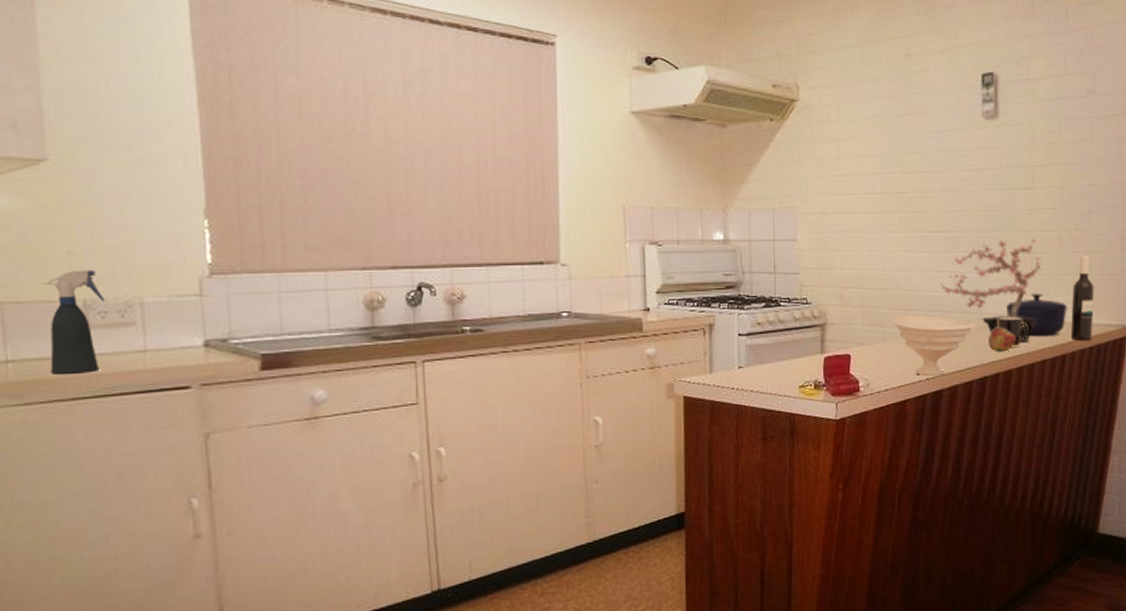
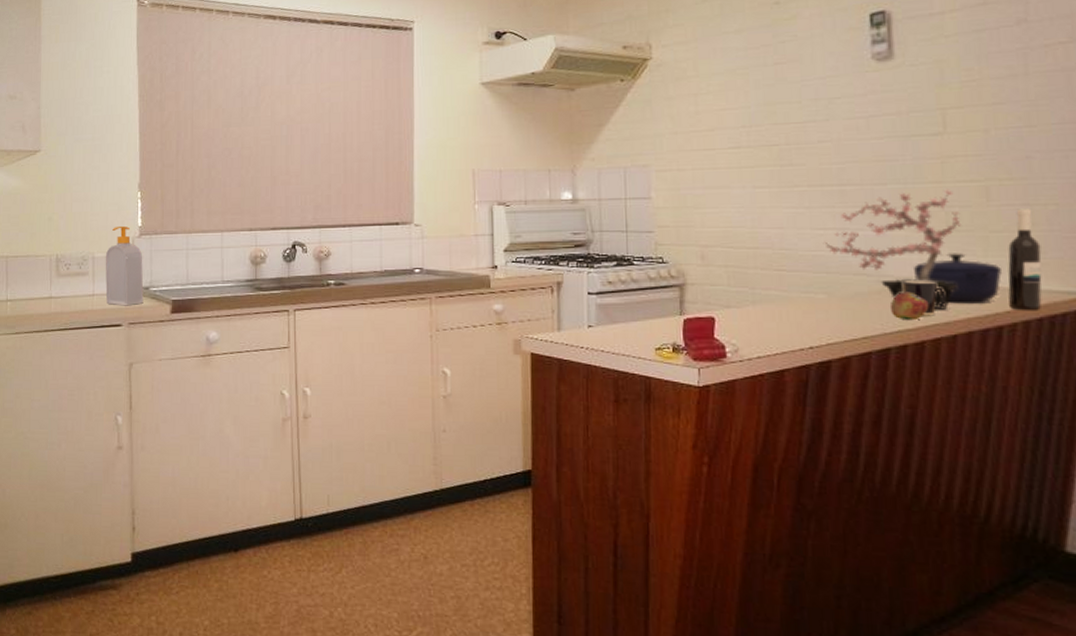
spray bottle: present [43,269,105,376] -> none [33,232,70,312]
soap bottle: none [160,262,221,364] -> present [105,225,144,306]
bowl: present [891,314,976,376] -> none [762,276,873,345]

